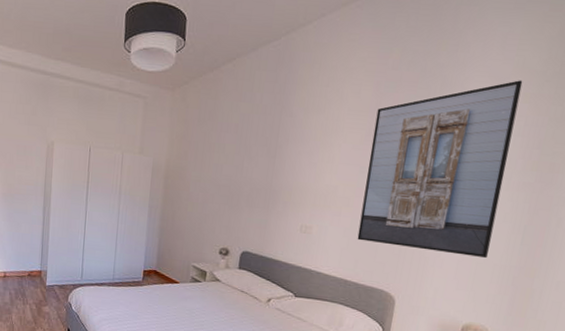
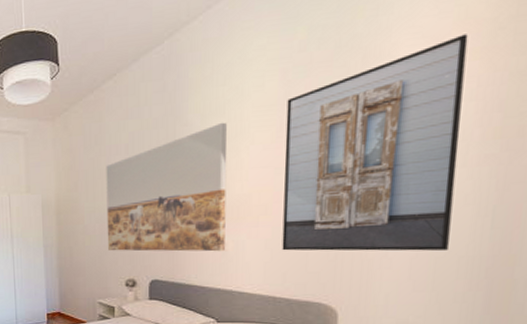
wall art: none [208,118,325,234] -> present [106,122,228,252]

